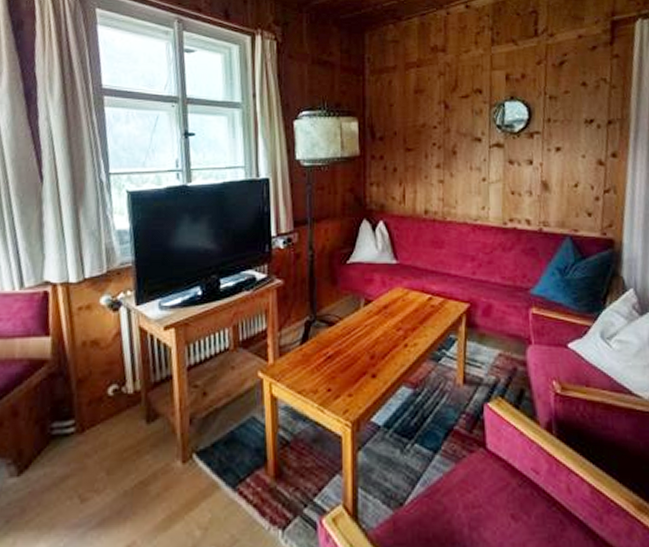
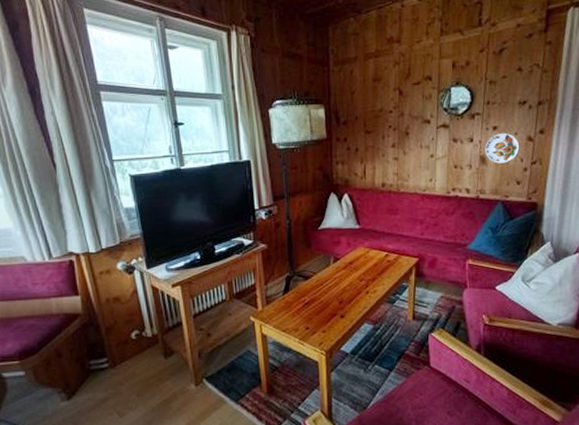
decorative plate: none [547,155,589,191] -> present [485,132,520,164]

